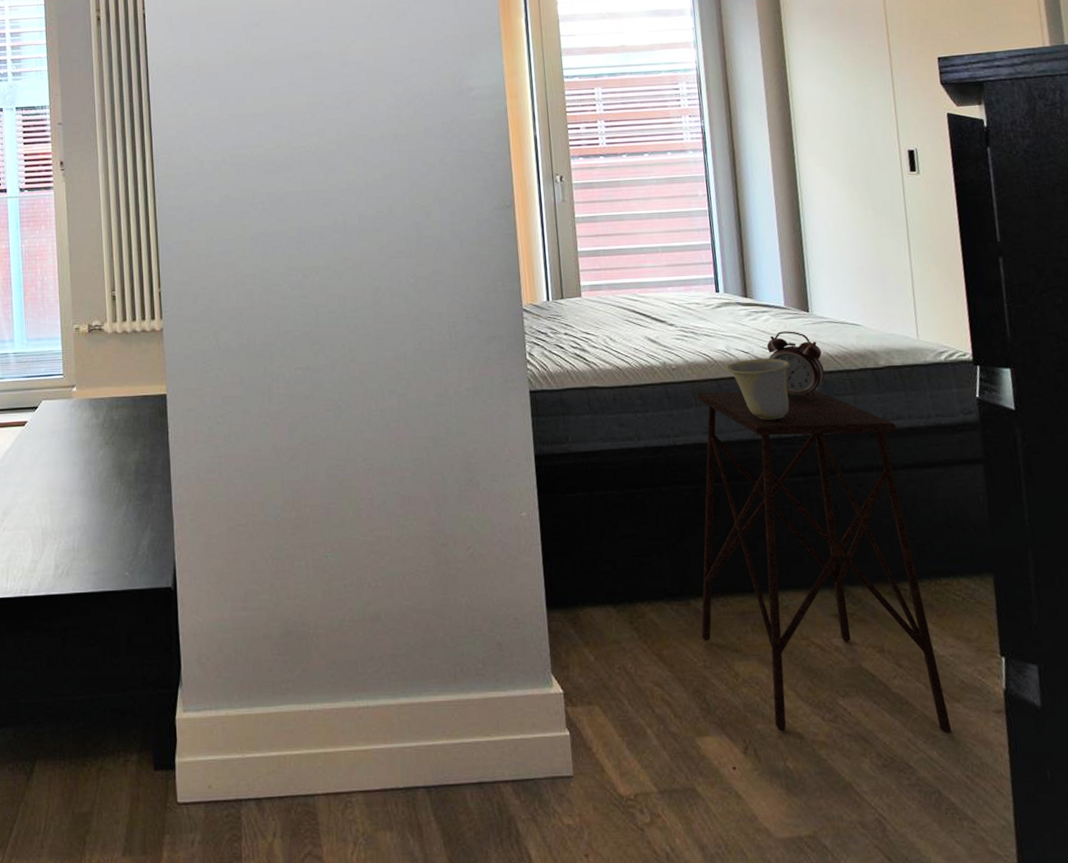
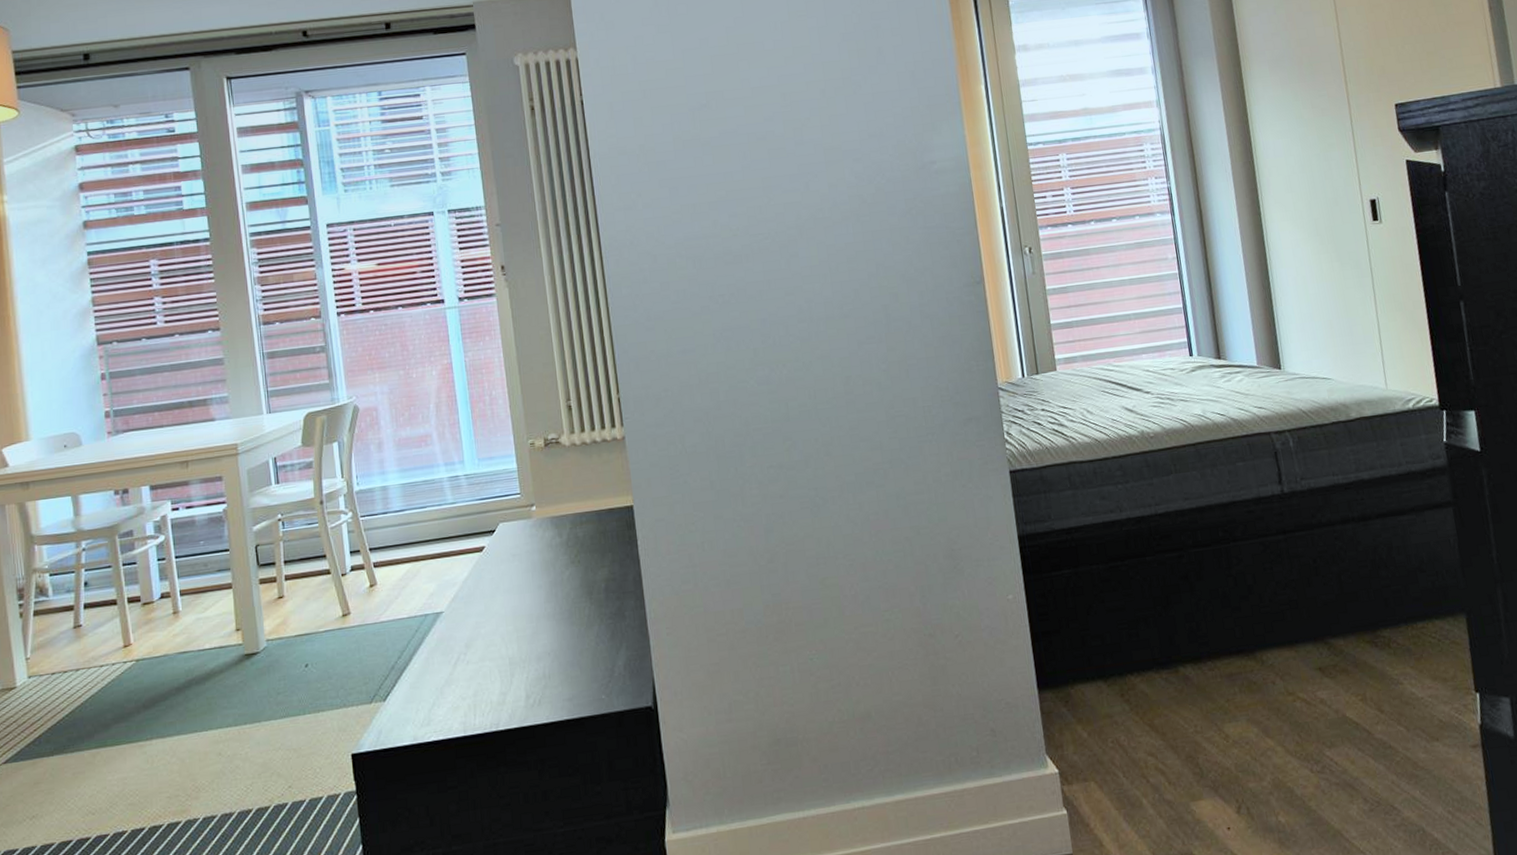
side table: present [697,389,952,733] -> none [1176,446,1433,787]
cup: present [726,358,791,420] -> none [1203,418,1267,481]
alarm clock: present [766,331,825,400] -> none [1241,389,1299,458]

